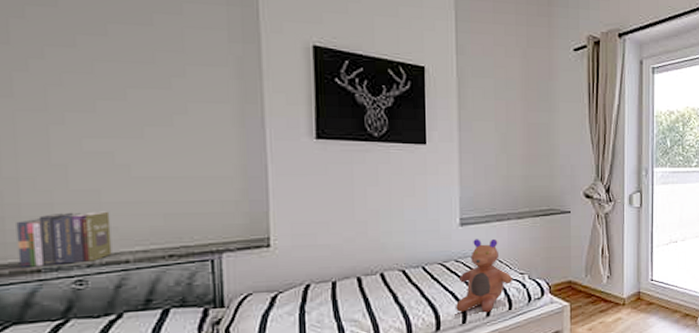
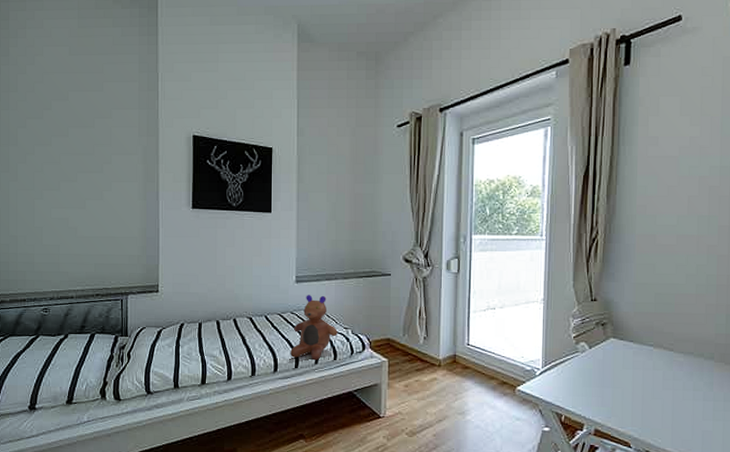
books: present [16,211,112,267] -> none [14,260,64,297]

